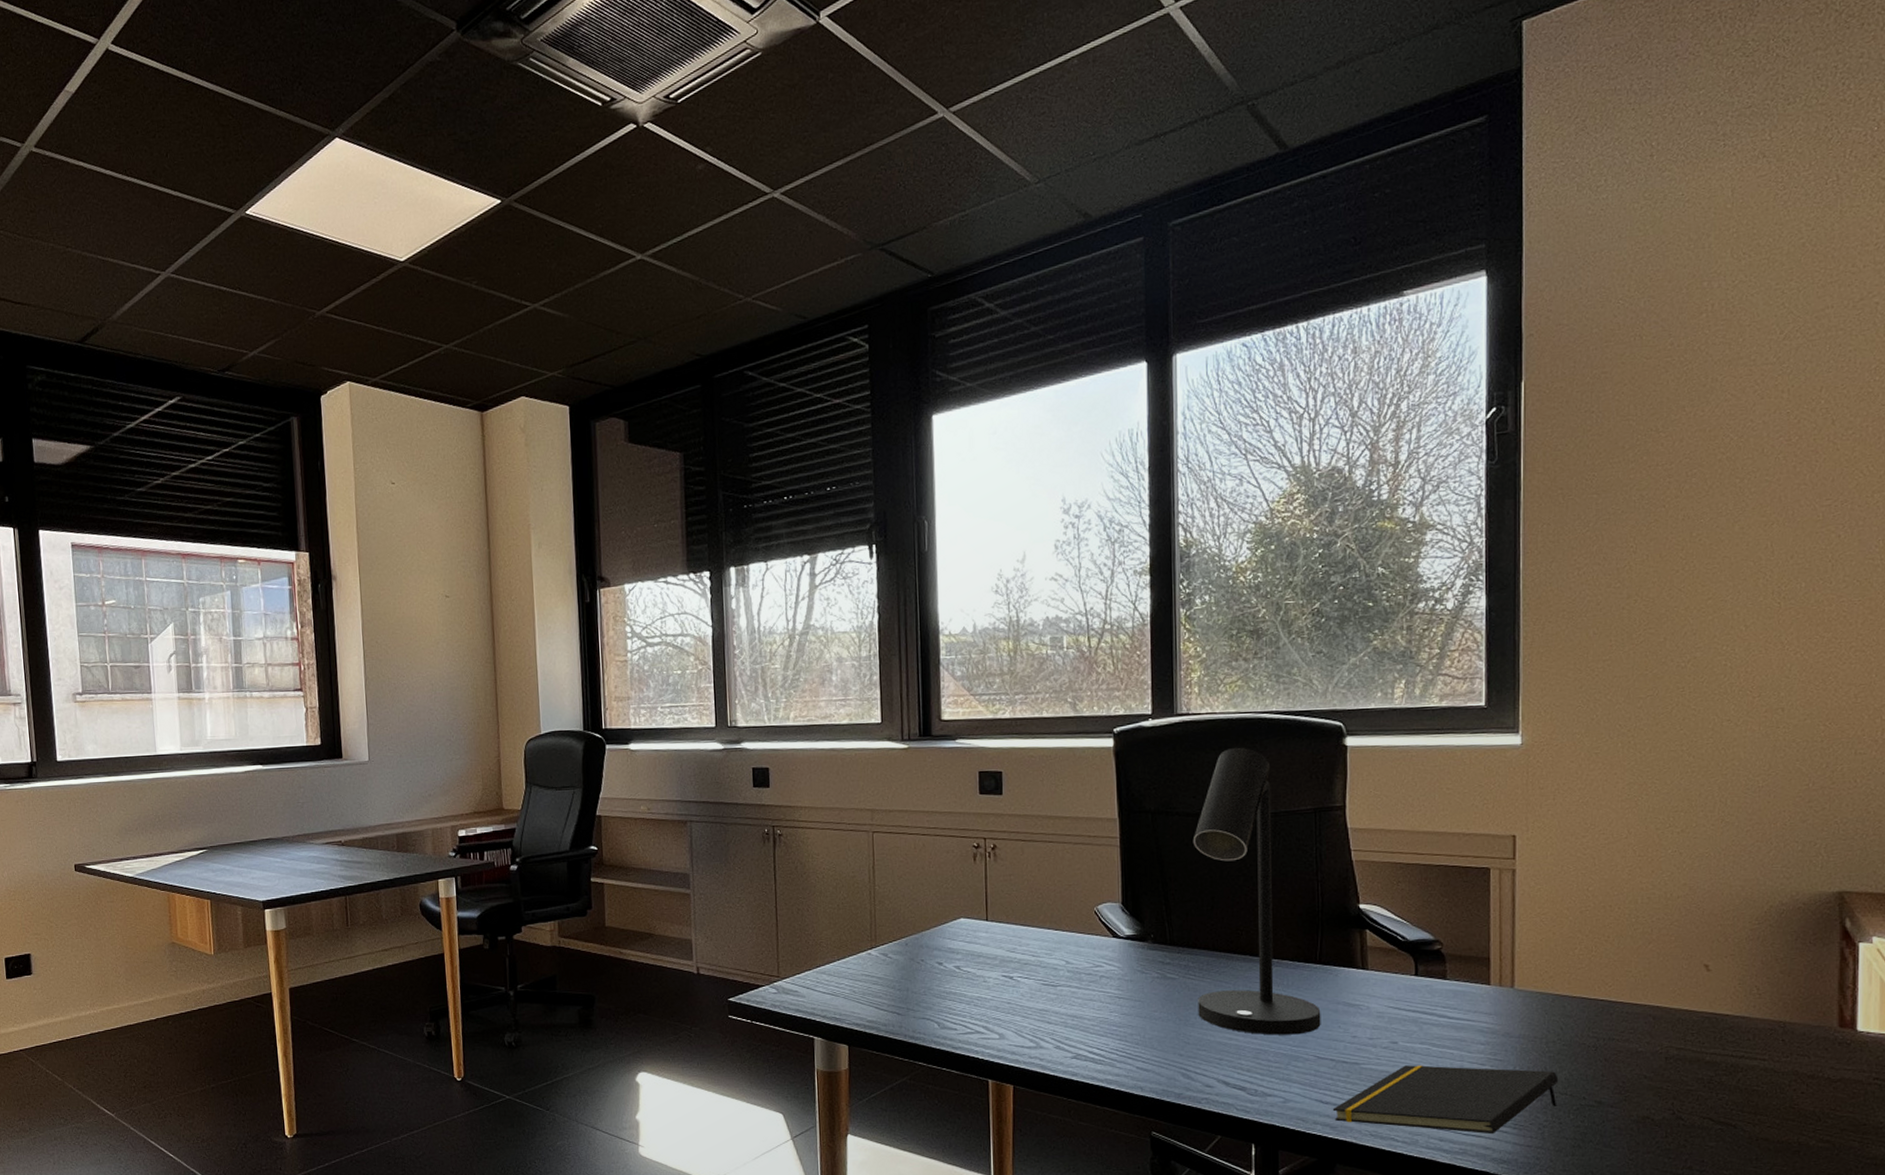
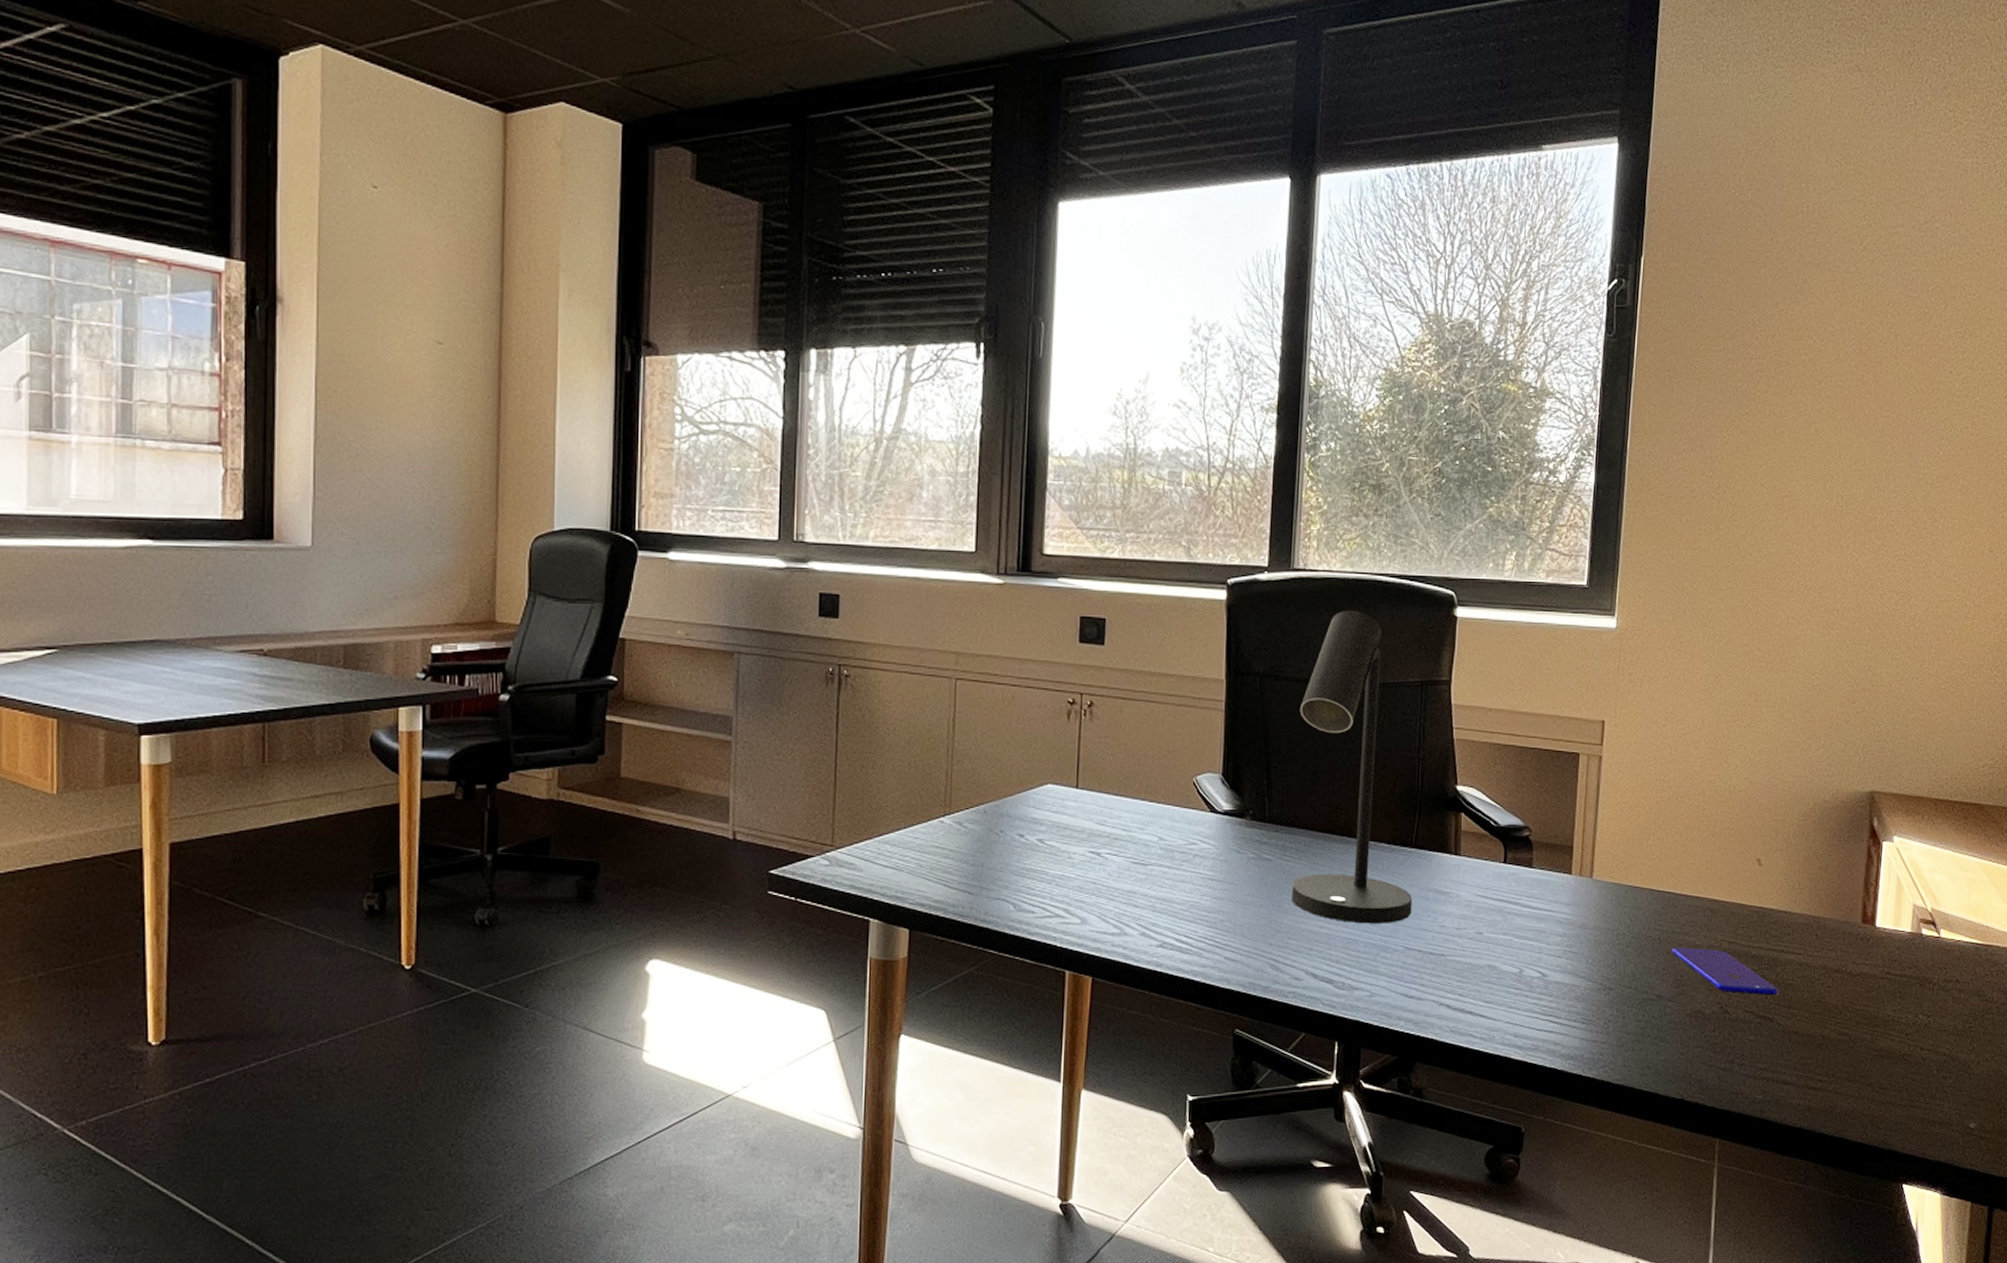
notepad: present [1332,1065,1559,1135] -> none [1416,957,1626,1030]
smartphone: none [1610,1054,1741,1102] -> present [1672,947,1779,996]

